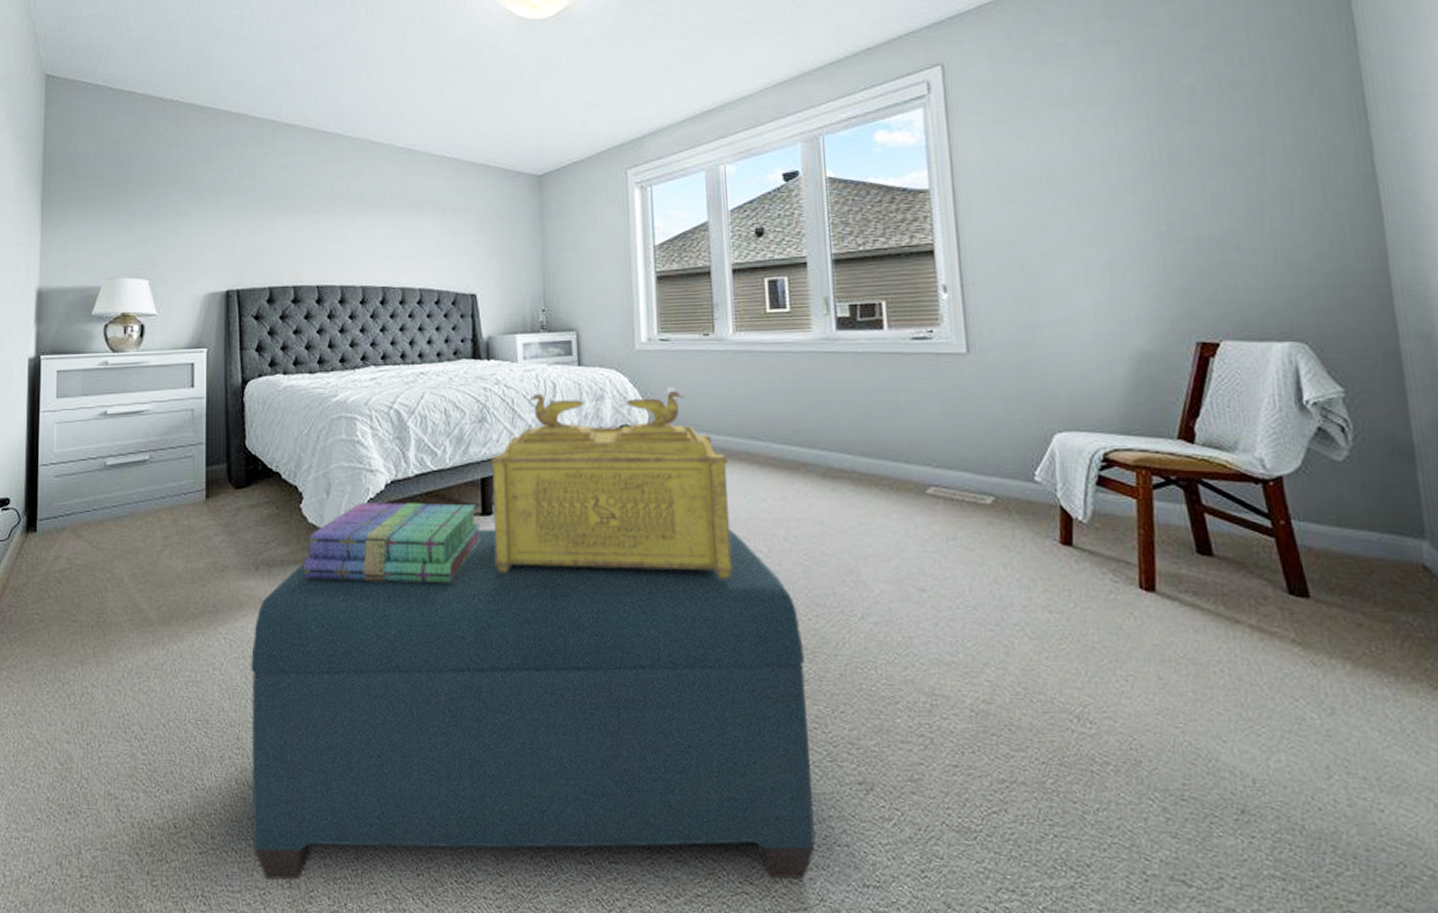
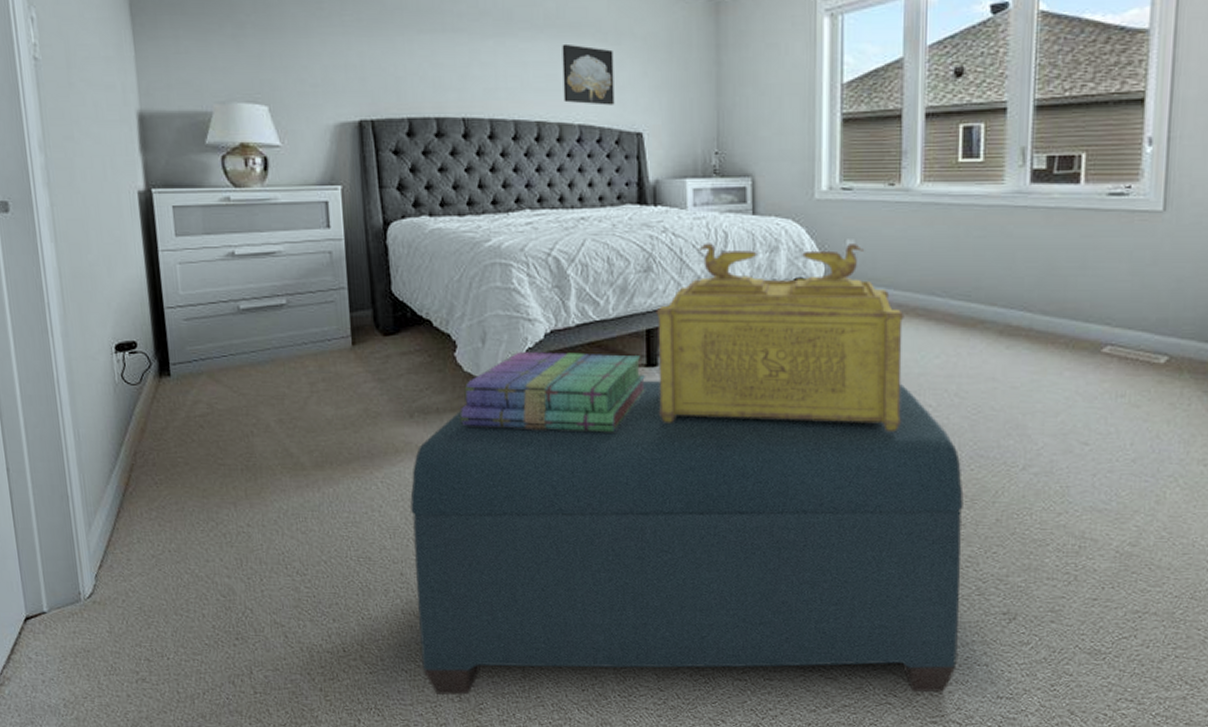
wall art: none [405,219,451,271] -> present [562,43,615,106]

